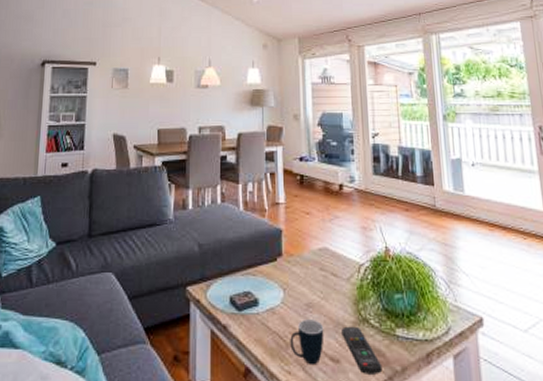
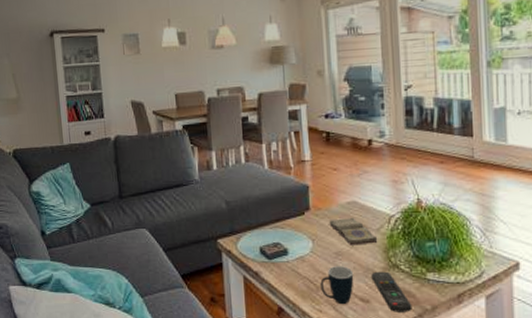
diary: none [301,264,348,296] -> present [329,217,378,246]

